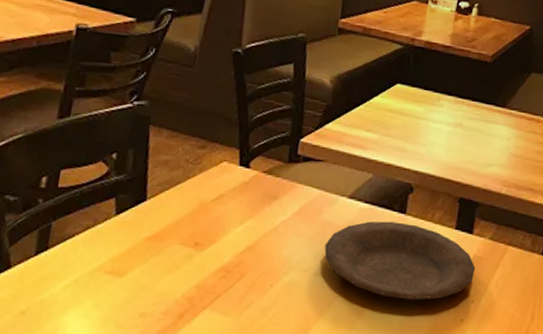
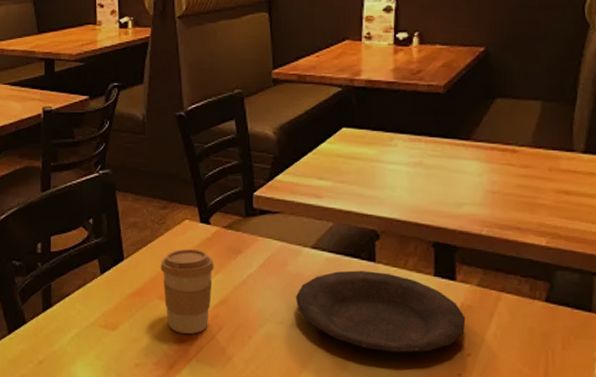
coffee cup: none [184,192,248,281] -> present [160,248,215,334]

